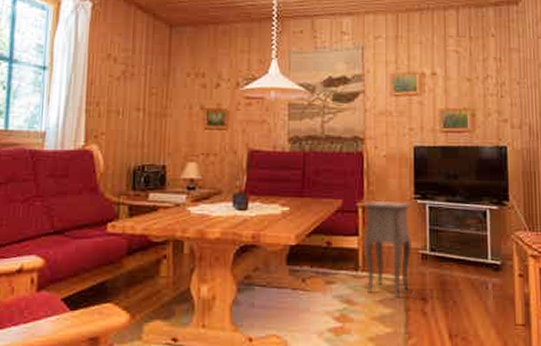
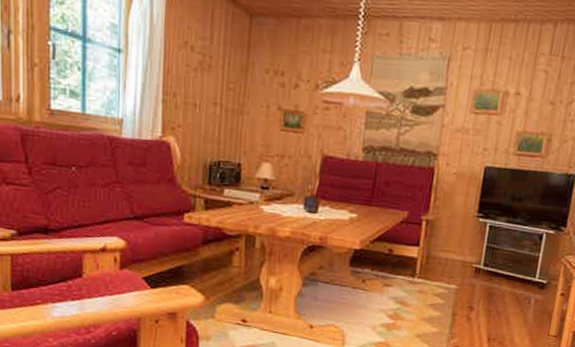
side table: present [363,200,416,297] -> none [420,215,473,305]

